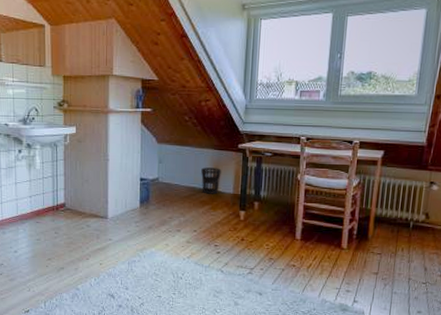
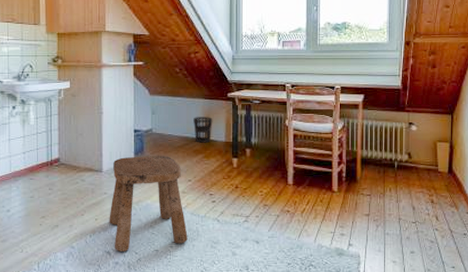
stool: none [113,204,191,296] -> present [109,155,188,251]

